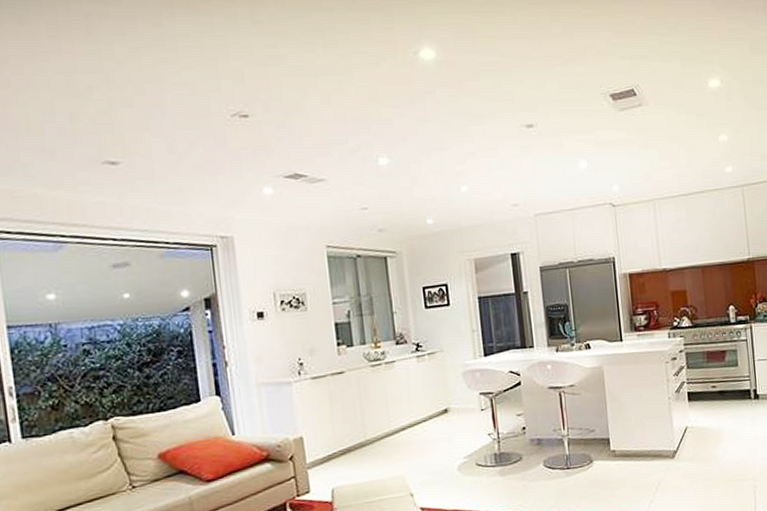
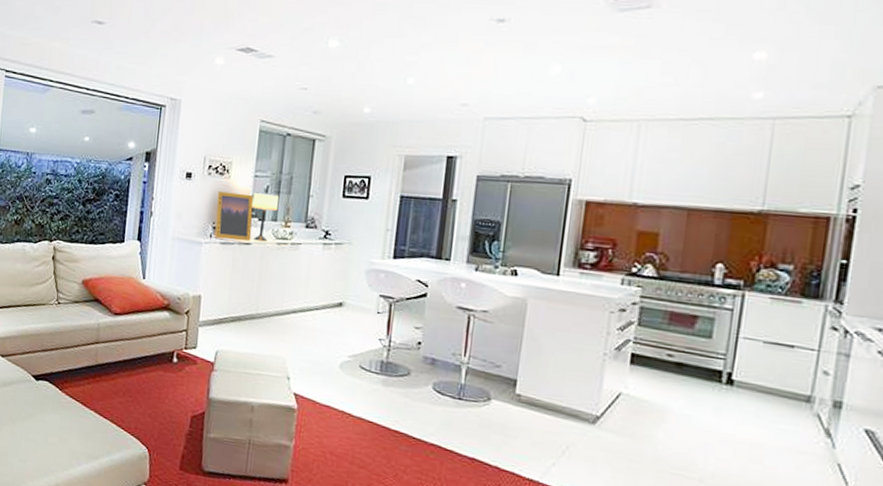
picture frame: none [296,322,343,375] -> present [215,191,254,242]
table lamp: none [335,318,365,368] -> present [252,193,280,242]

